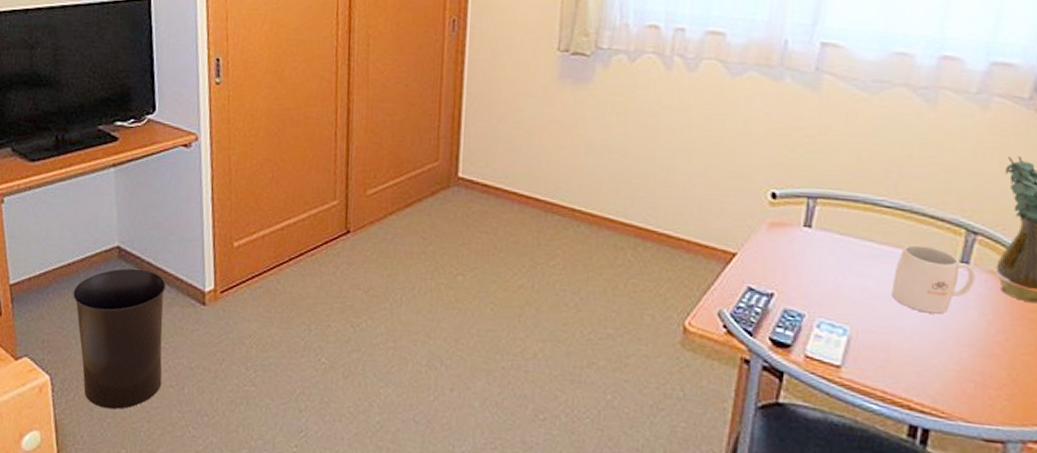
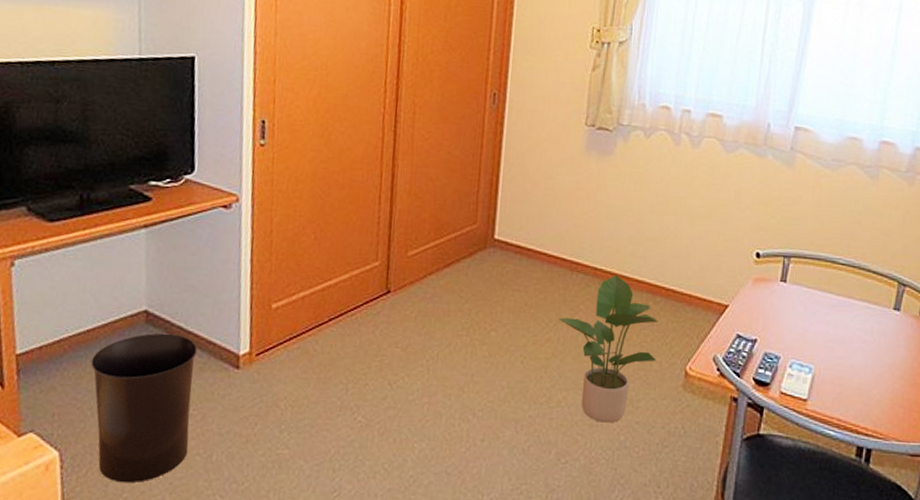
potted plant: none [531,217,649,380] -> present [558,275,658,423]
mug: present [891,244,976,314] -> none [844,295,905,352]

